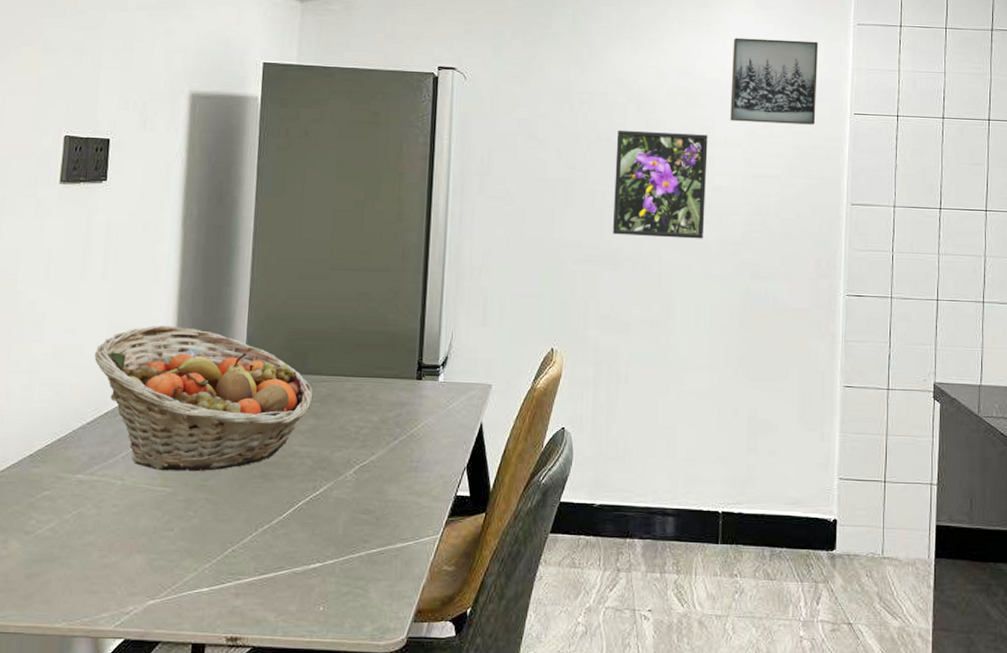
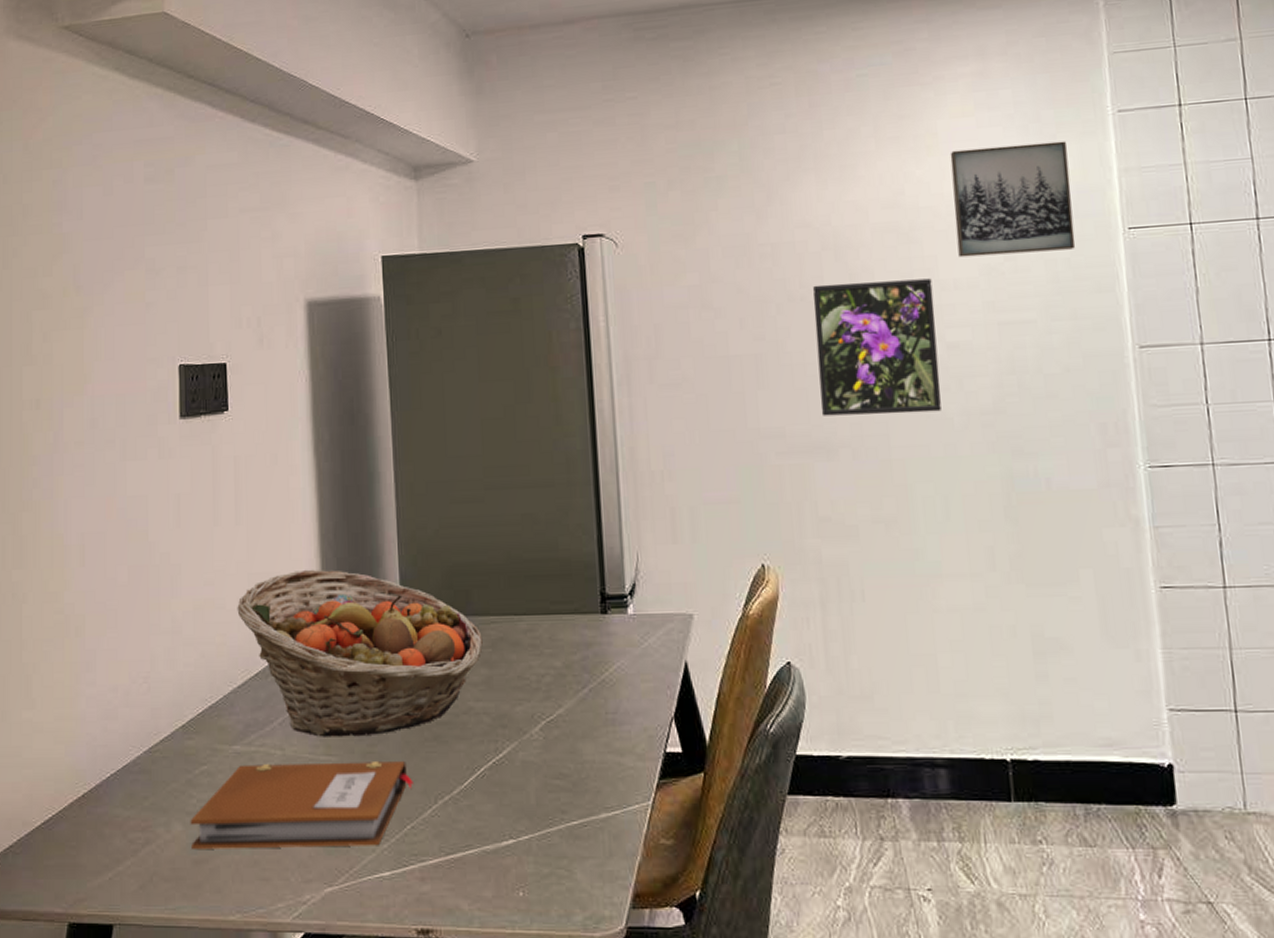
notebook: none [26,491,239,566] -> present [190,760,415,849]

